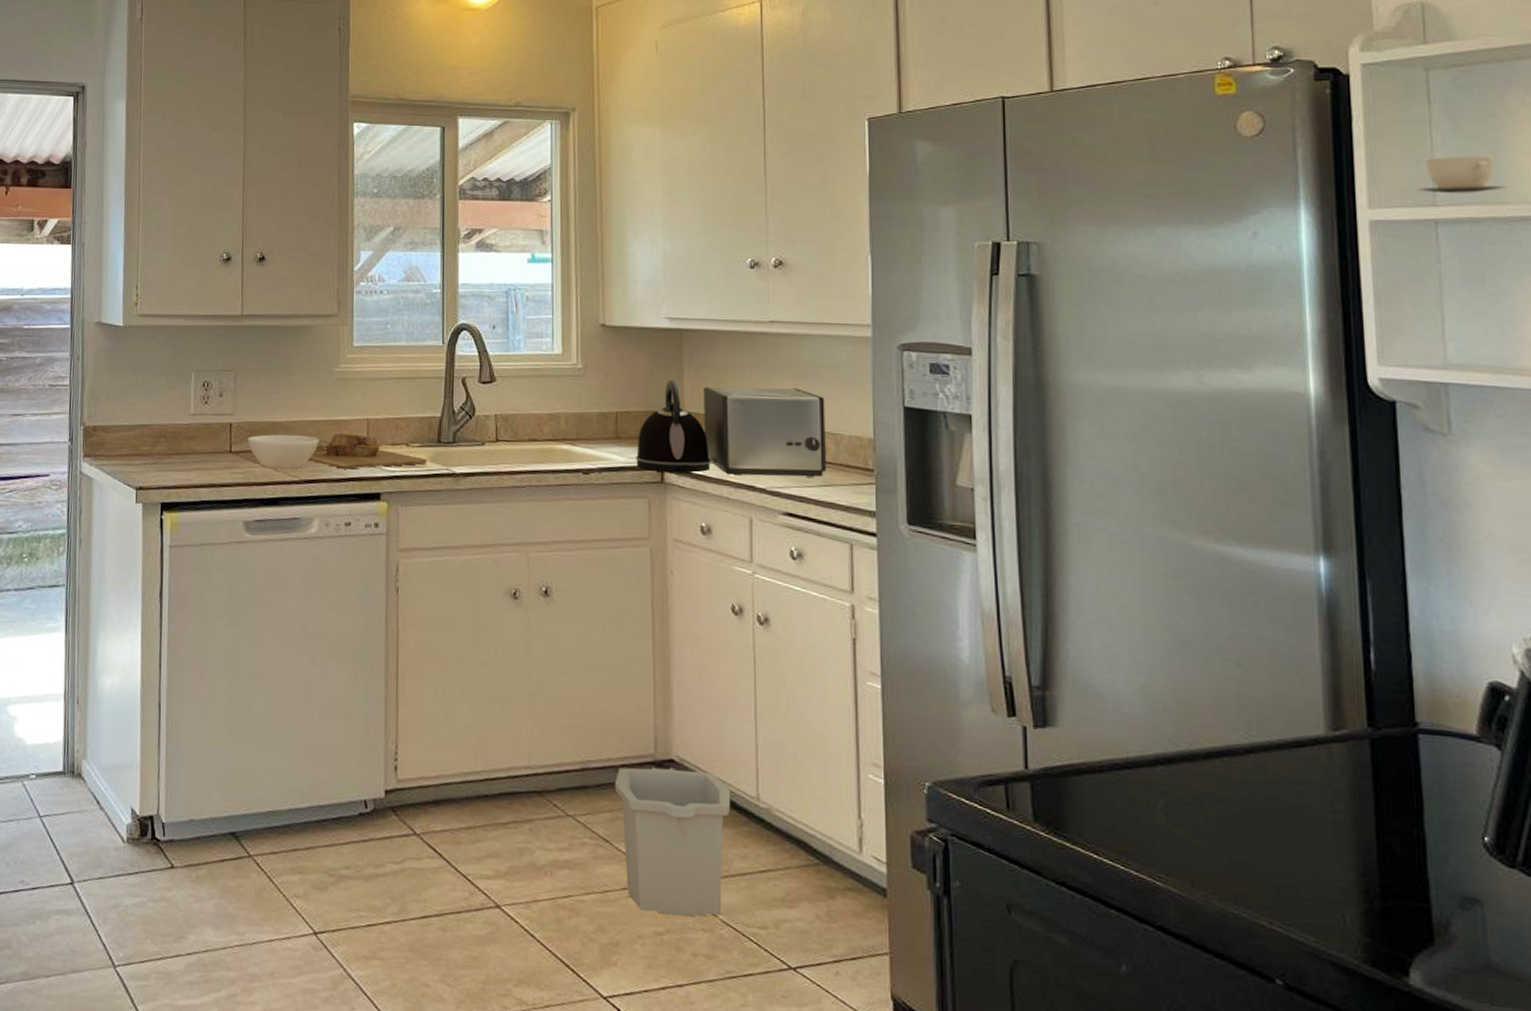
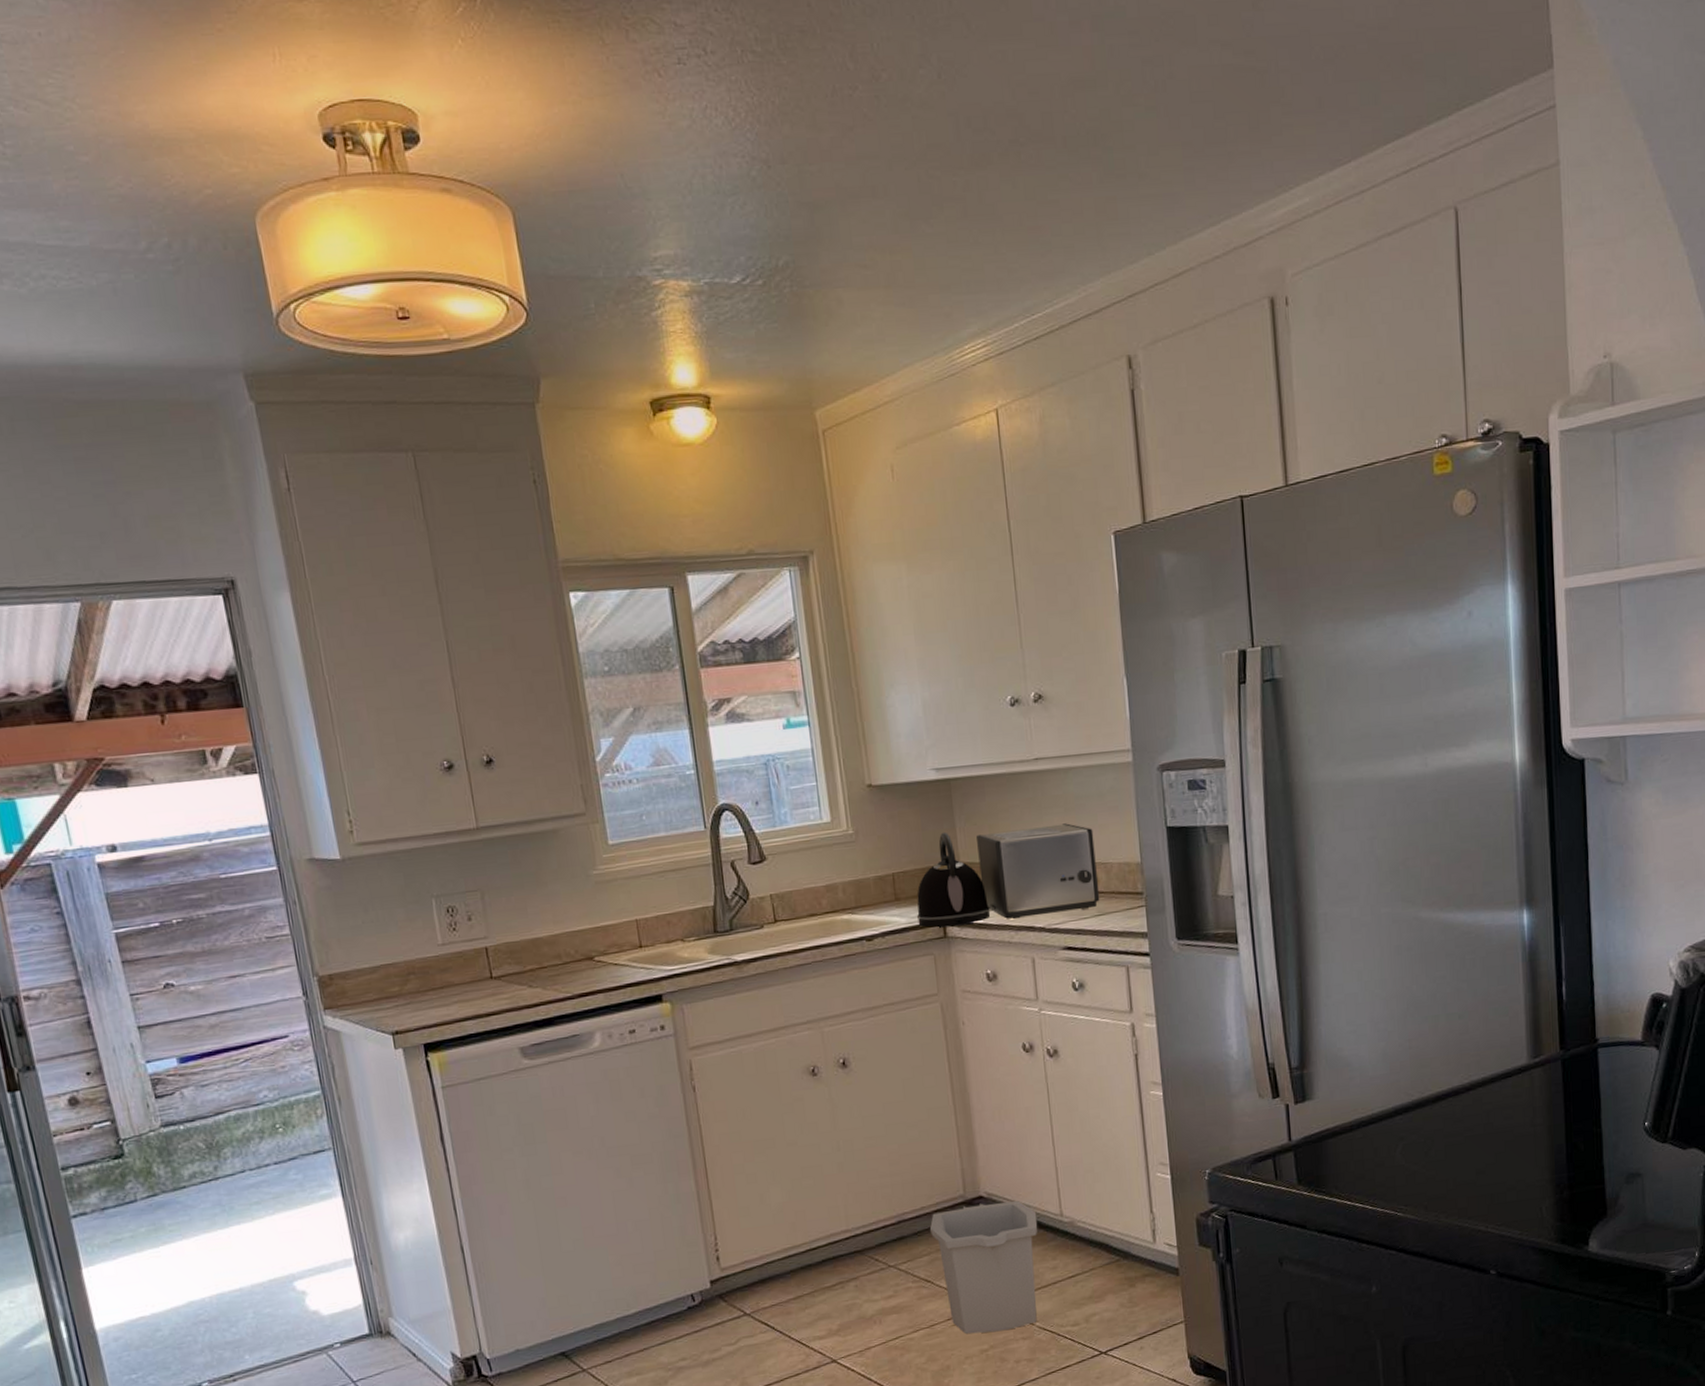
soup bowl: present [247,434,319,469] -> none [508,947,588,988]
cutting board: present [308,433,428,469] -> none [578,937,707,977]
teacup: present [1416,156,1509,194] -> none [1604,514,1678,556]

